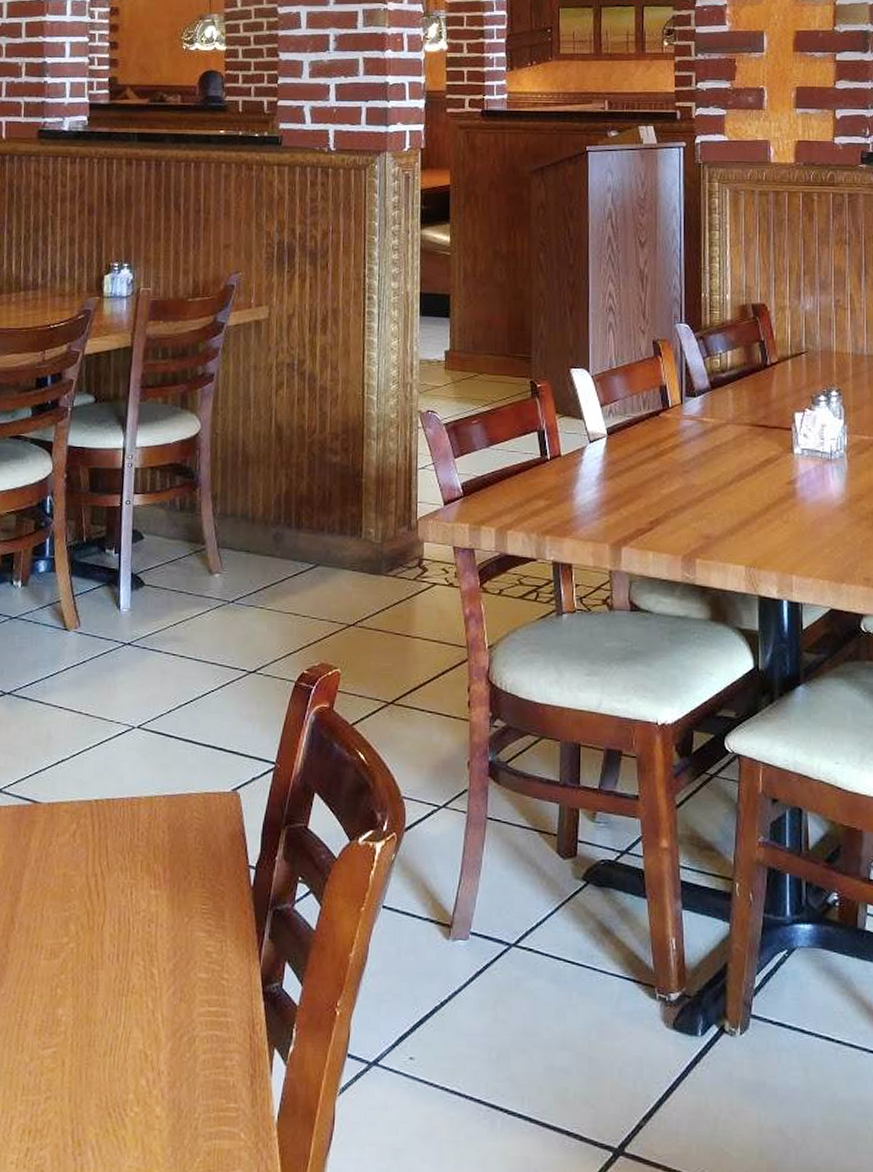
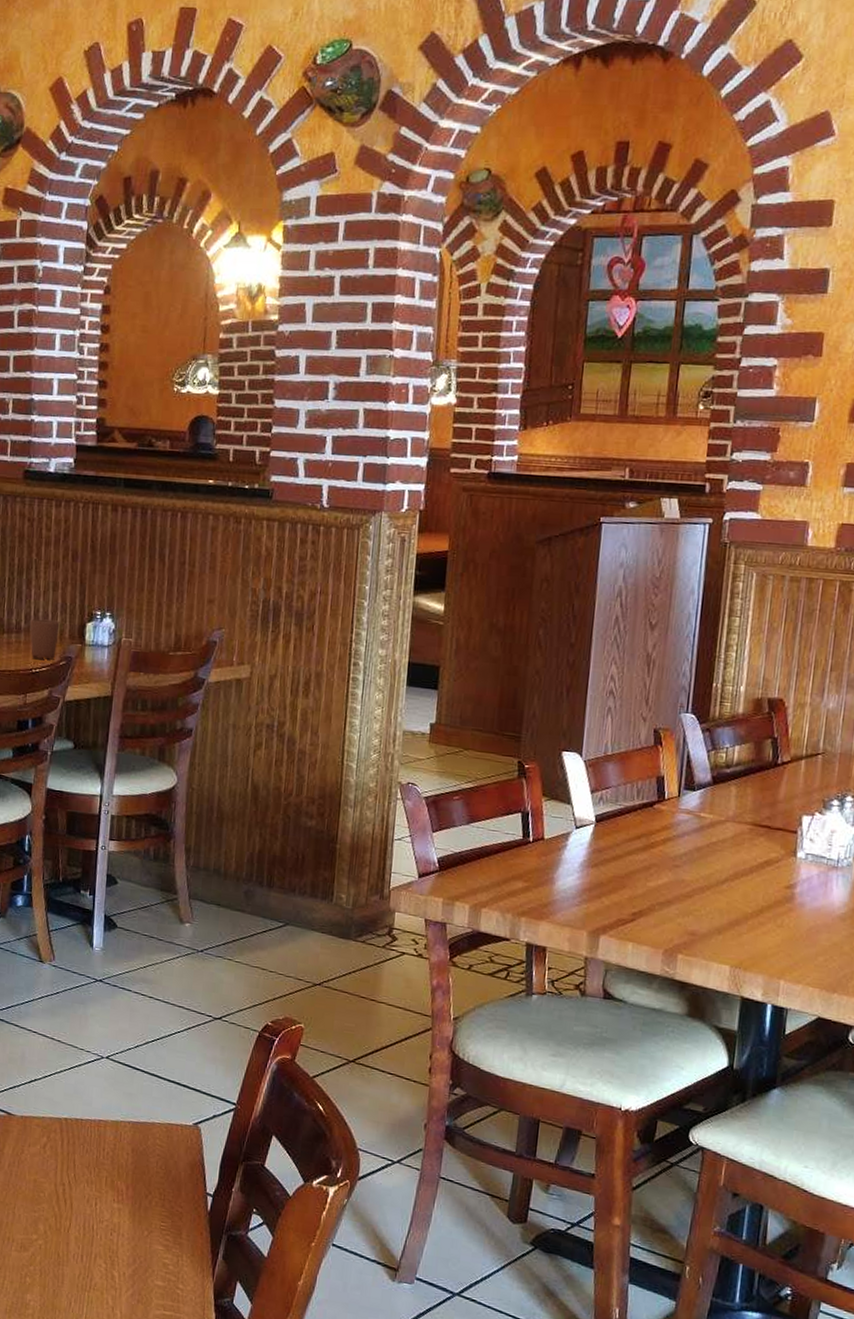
cup: none [46,274,77,315] -> present [29,618,60,660]

